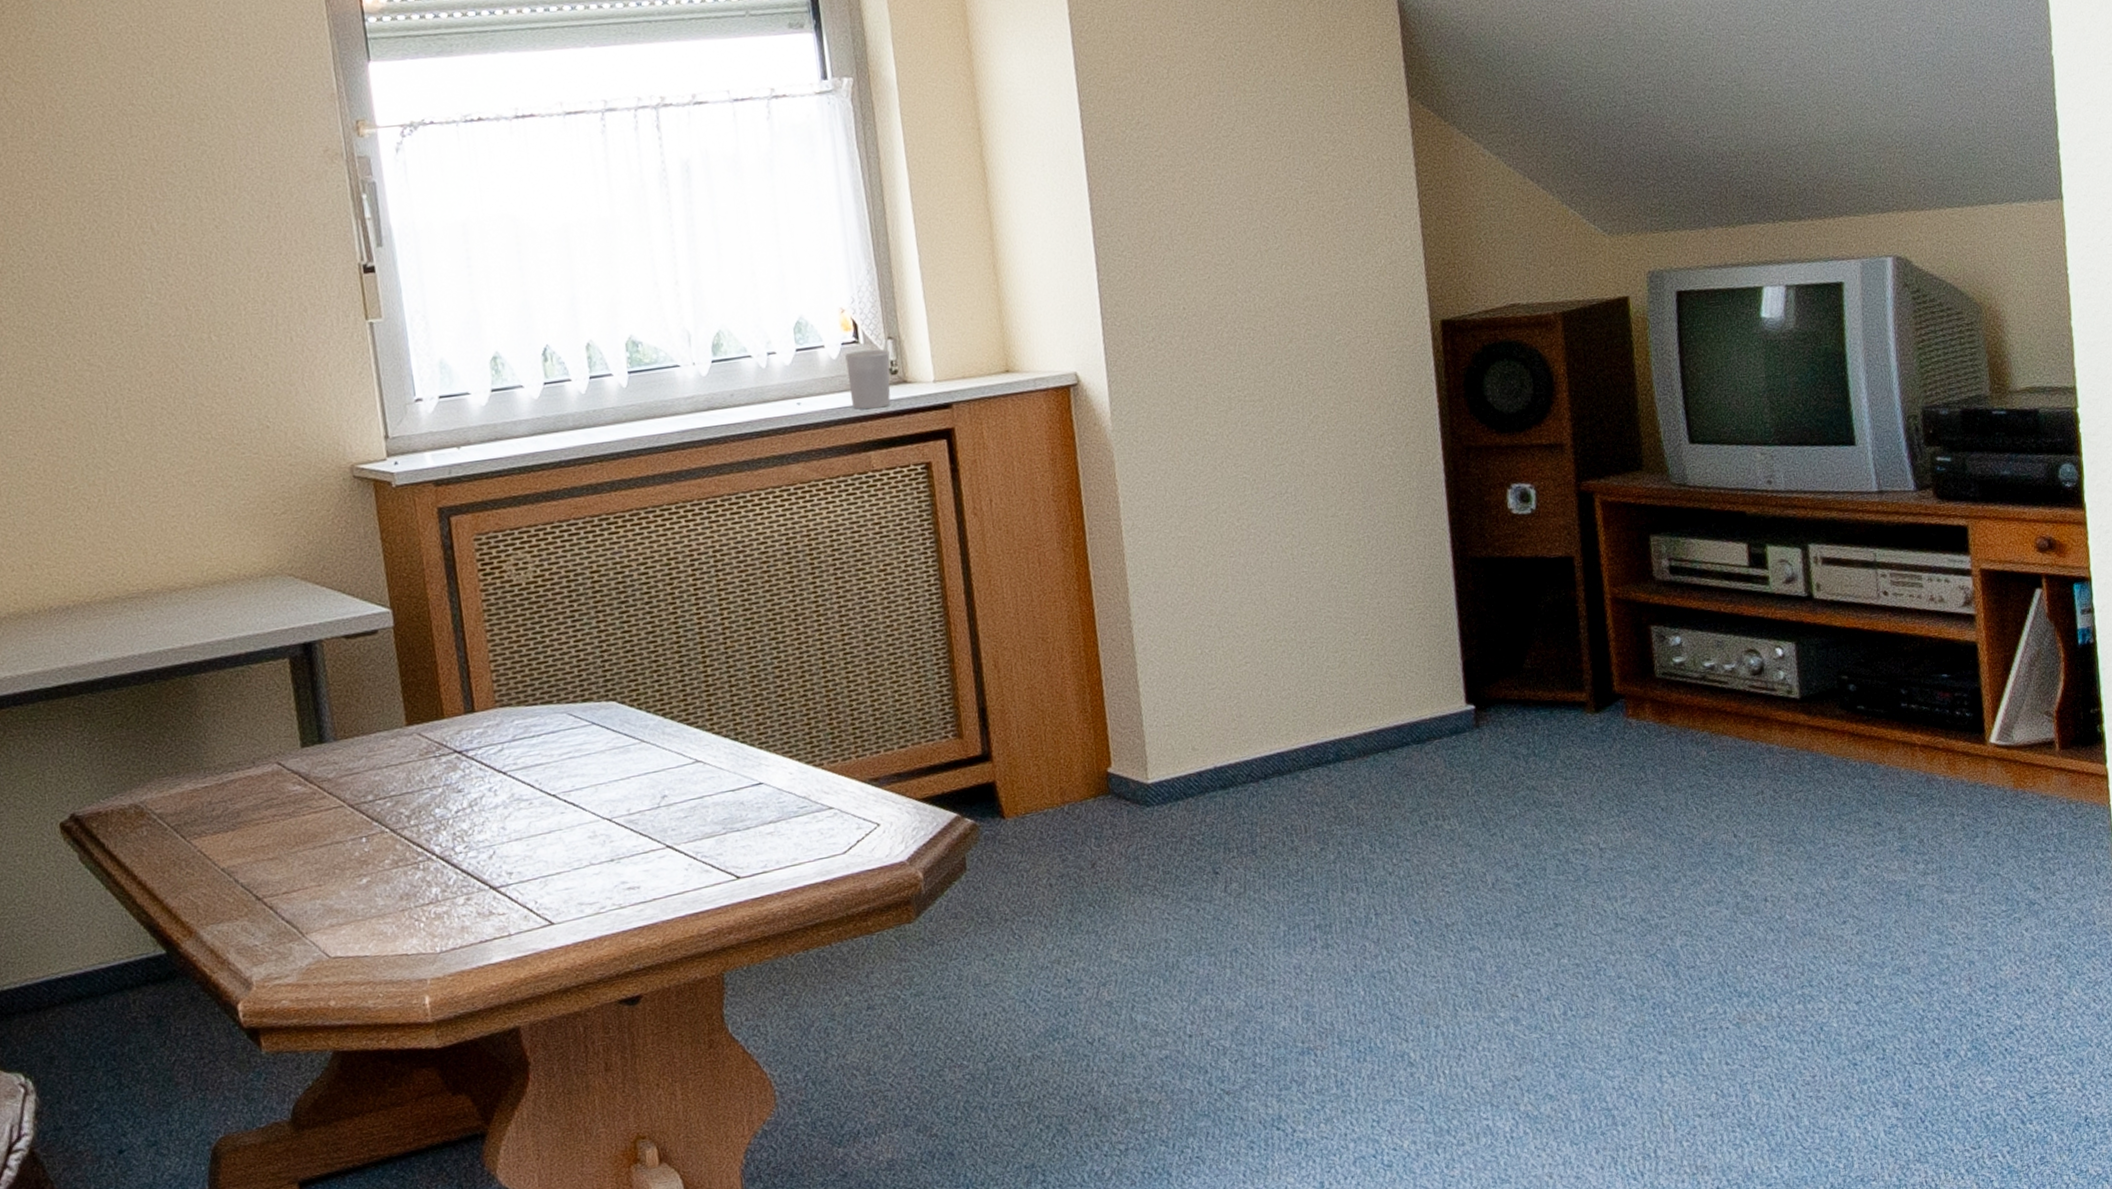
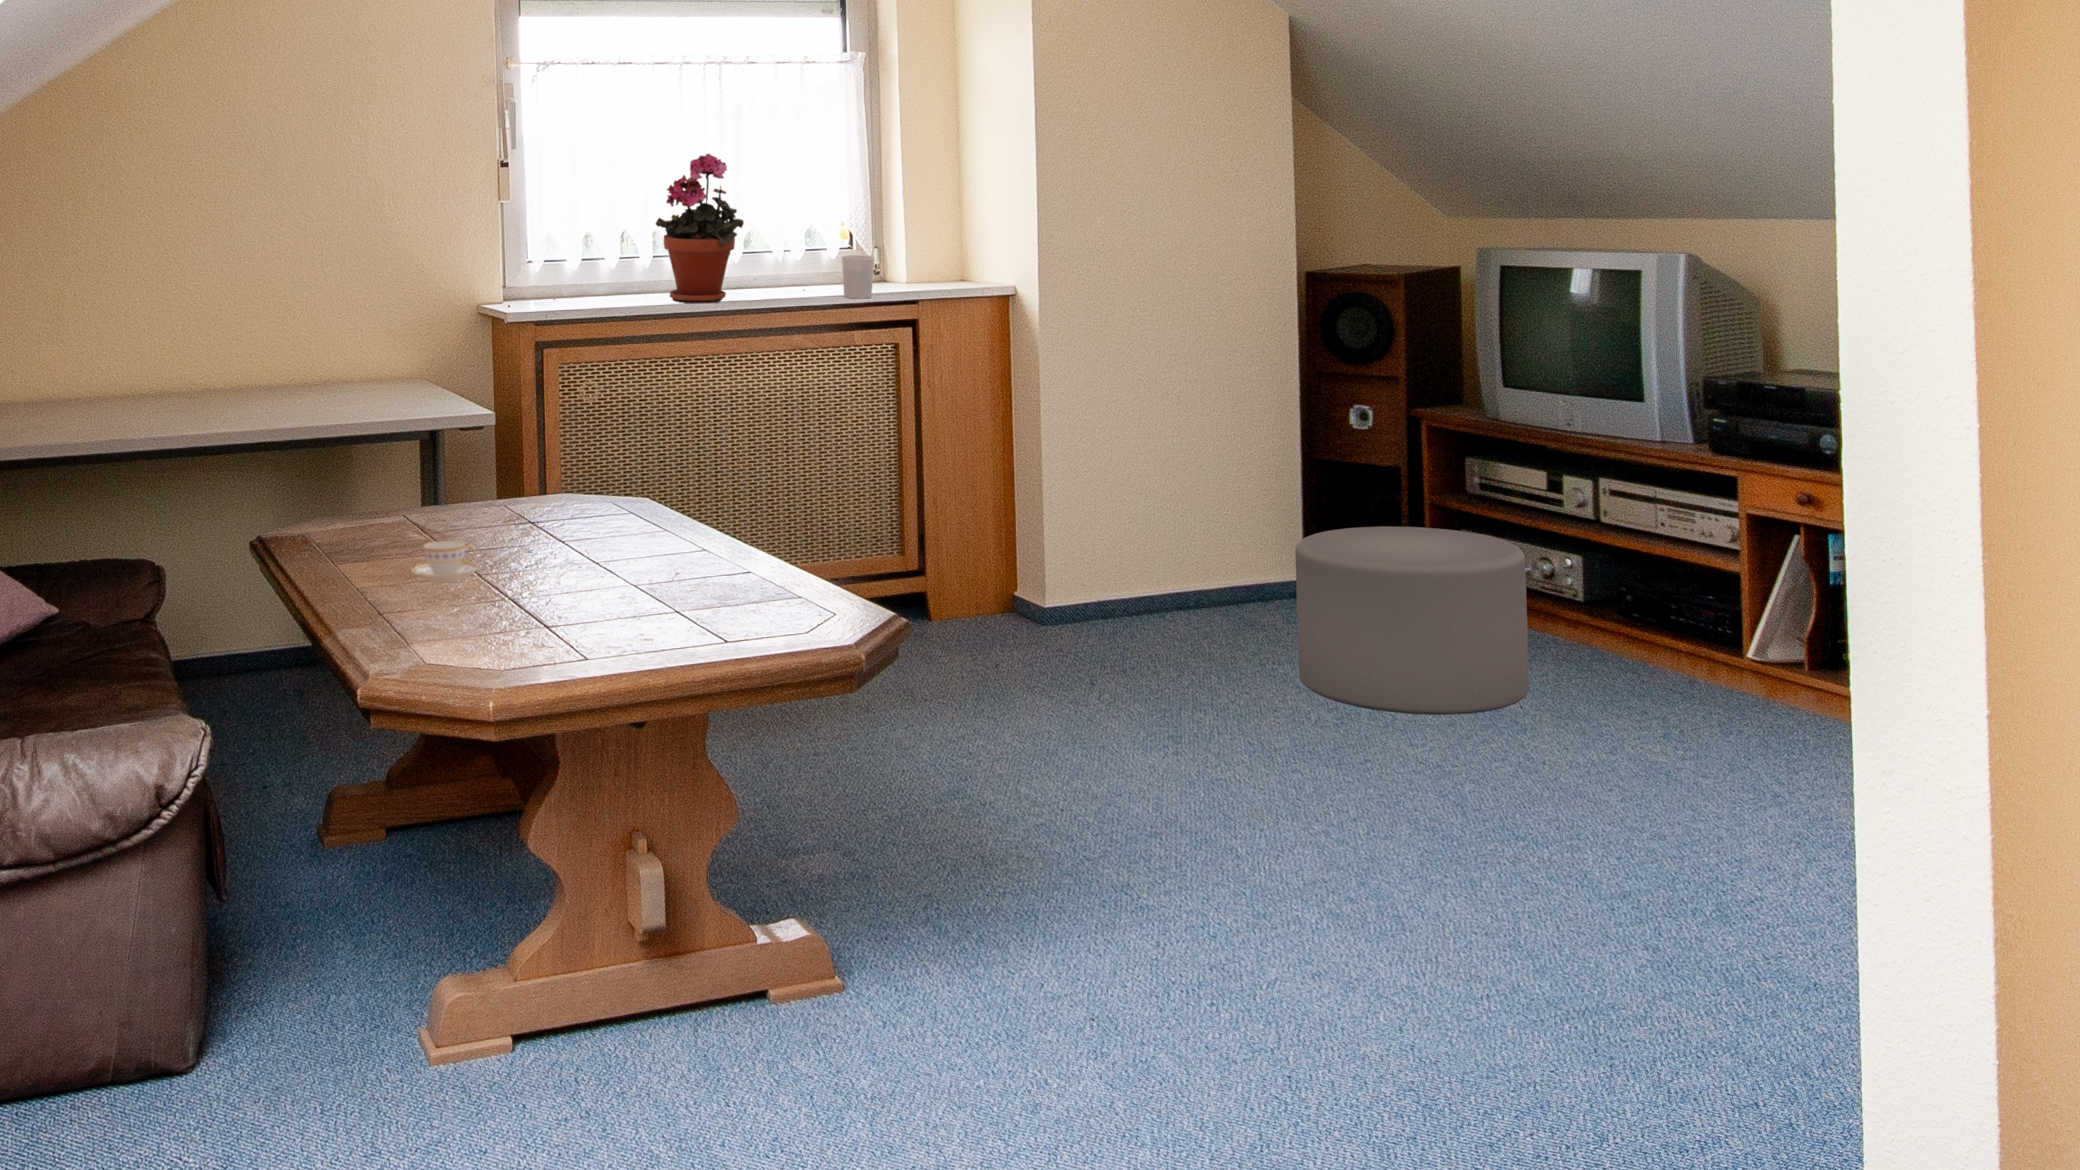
teacup: none [295,787,393,849] -> present [410,540,480,584]
potted plant: none [588,230,711,437] -> present [655,153,745,304]
pouf: none [1453,627,1744,862] -> present [1295,526,1530,715]

